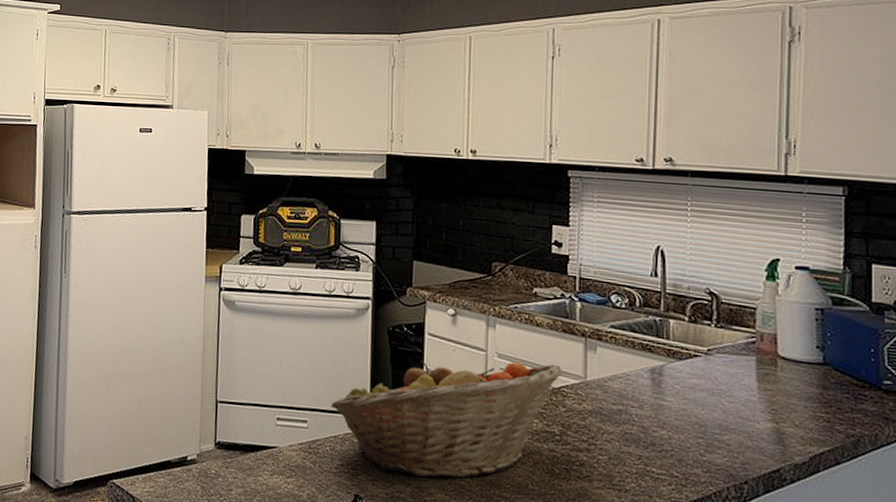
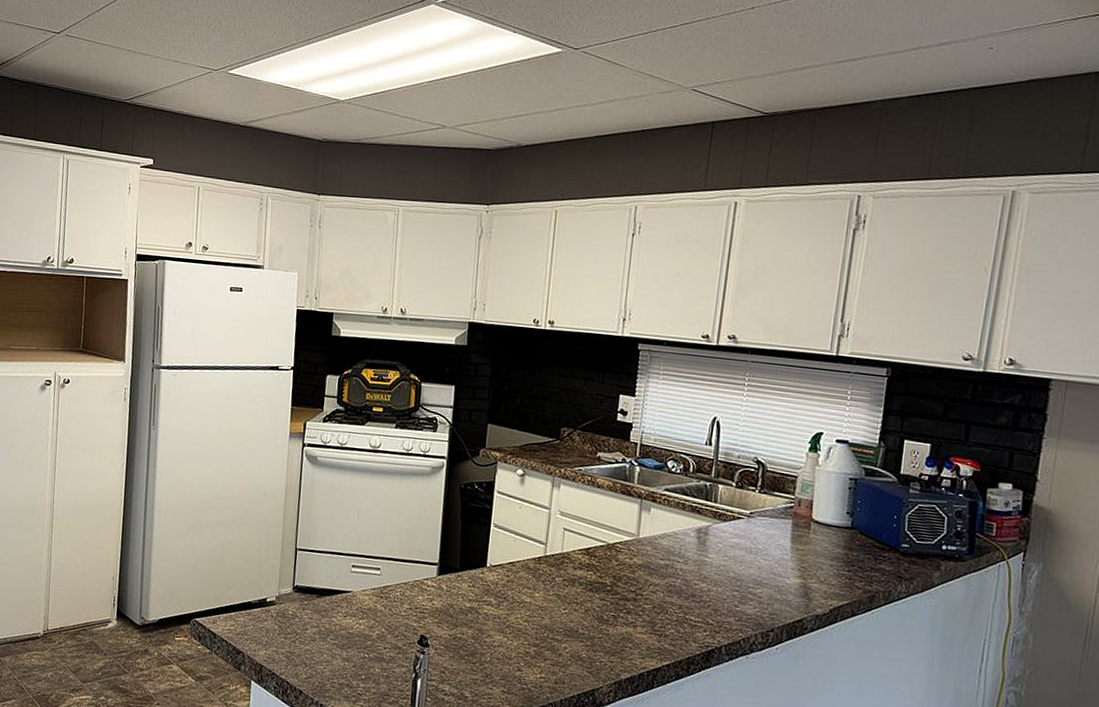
fruit basket: present [331,360,563,478] -> none [403,516,618,623]

